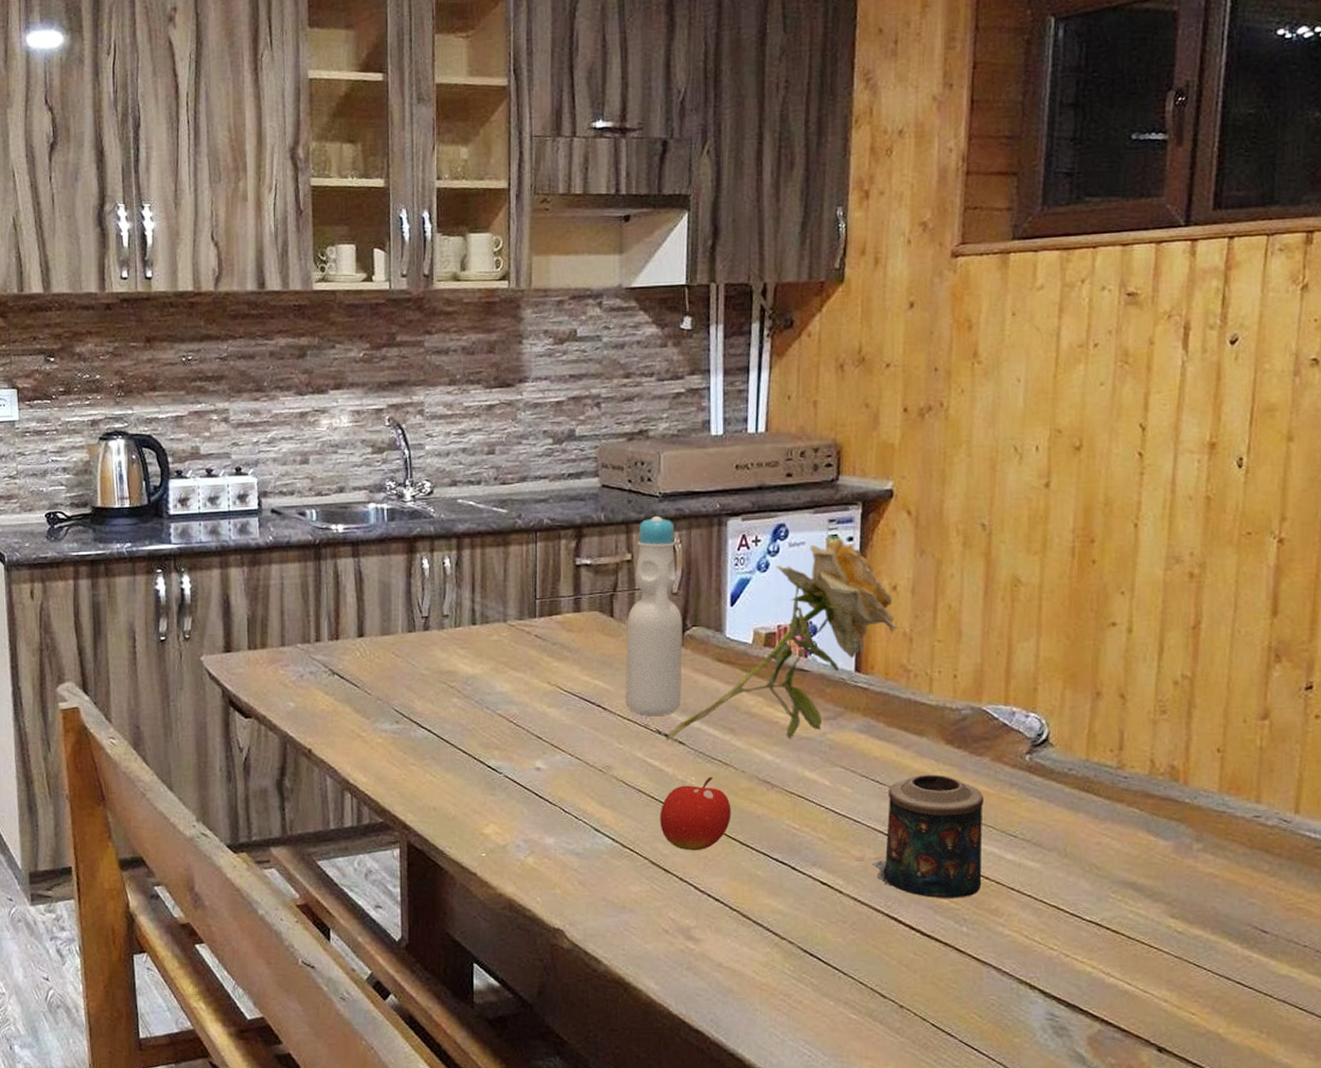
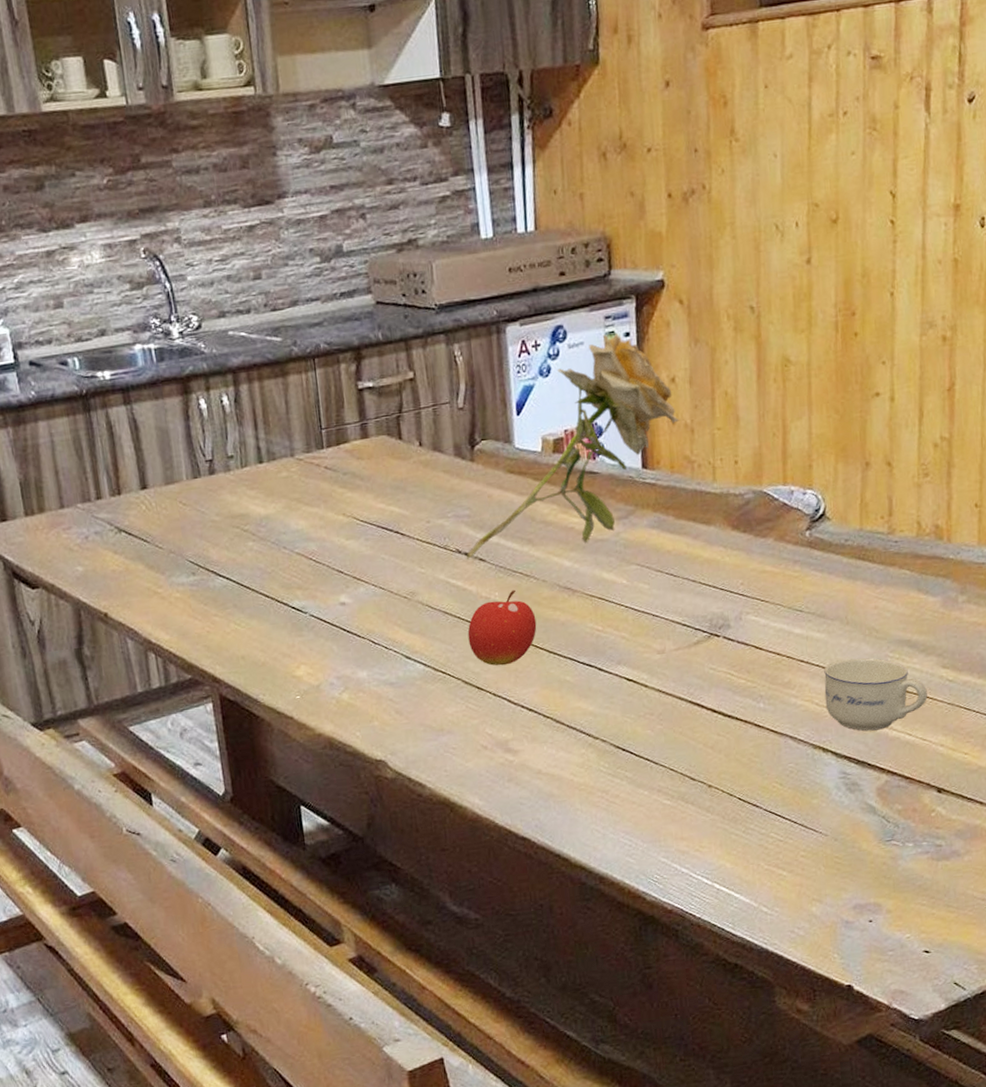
bottle: present [626,516,683,715] -> none [416,329,478,537]
candle: present [872,774,983,898] -> none [673,560,774,680]
cup: none [1035,894,1152,974] -> present [824,658,927,732]

